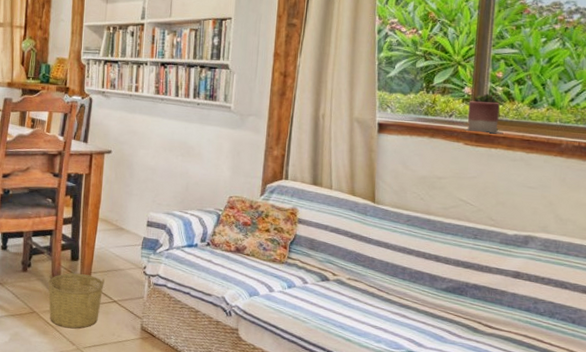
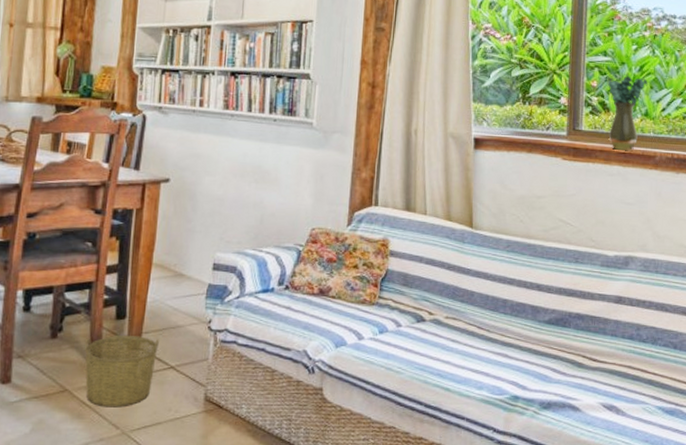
succulent planter: present [464,93,504,134] -> none [562,104,600,148]
vase: none [513,64,557,139] -> present [608,72,648,152]

